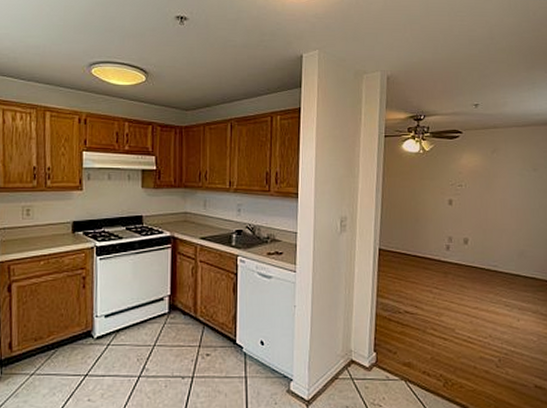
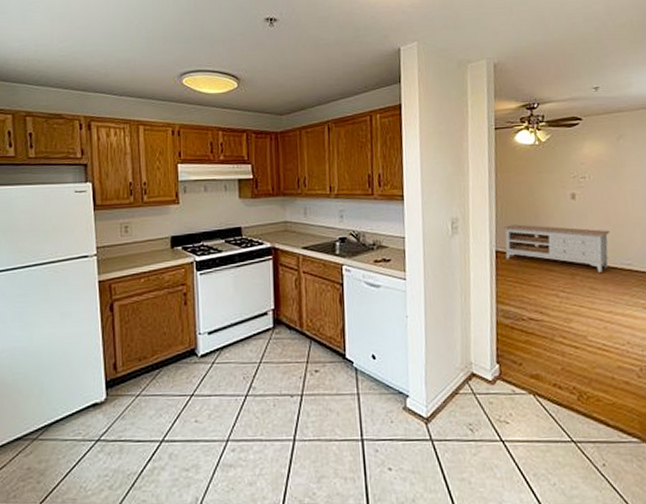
media console: none [386,225,481,272] -> present [503,224,610,272]

